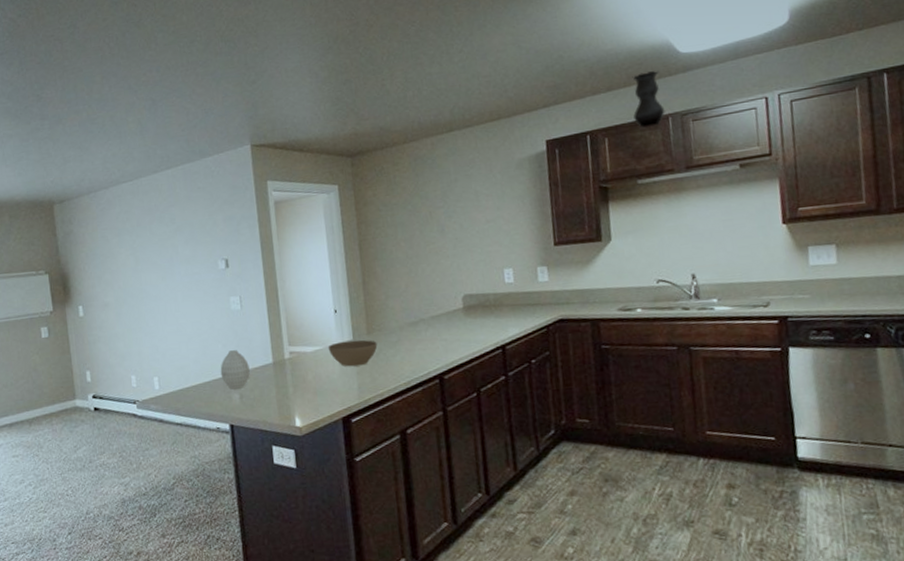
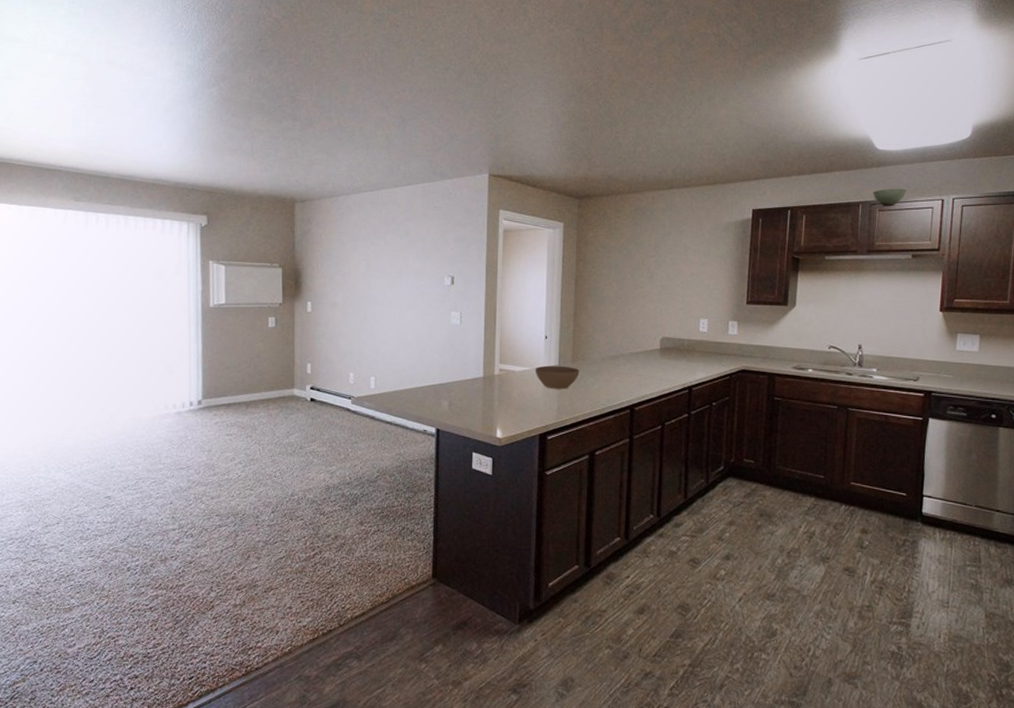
vase: present [220,350,250,390] -> none [433,361,461,397]
vase: present [632,70,665,128] -> none [830,161,857,211]
bowl: none [682,91,722,116] -> present [872,188,907,207]

